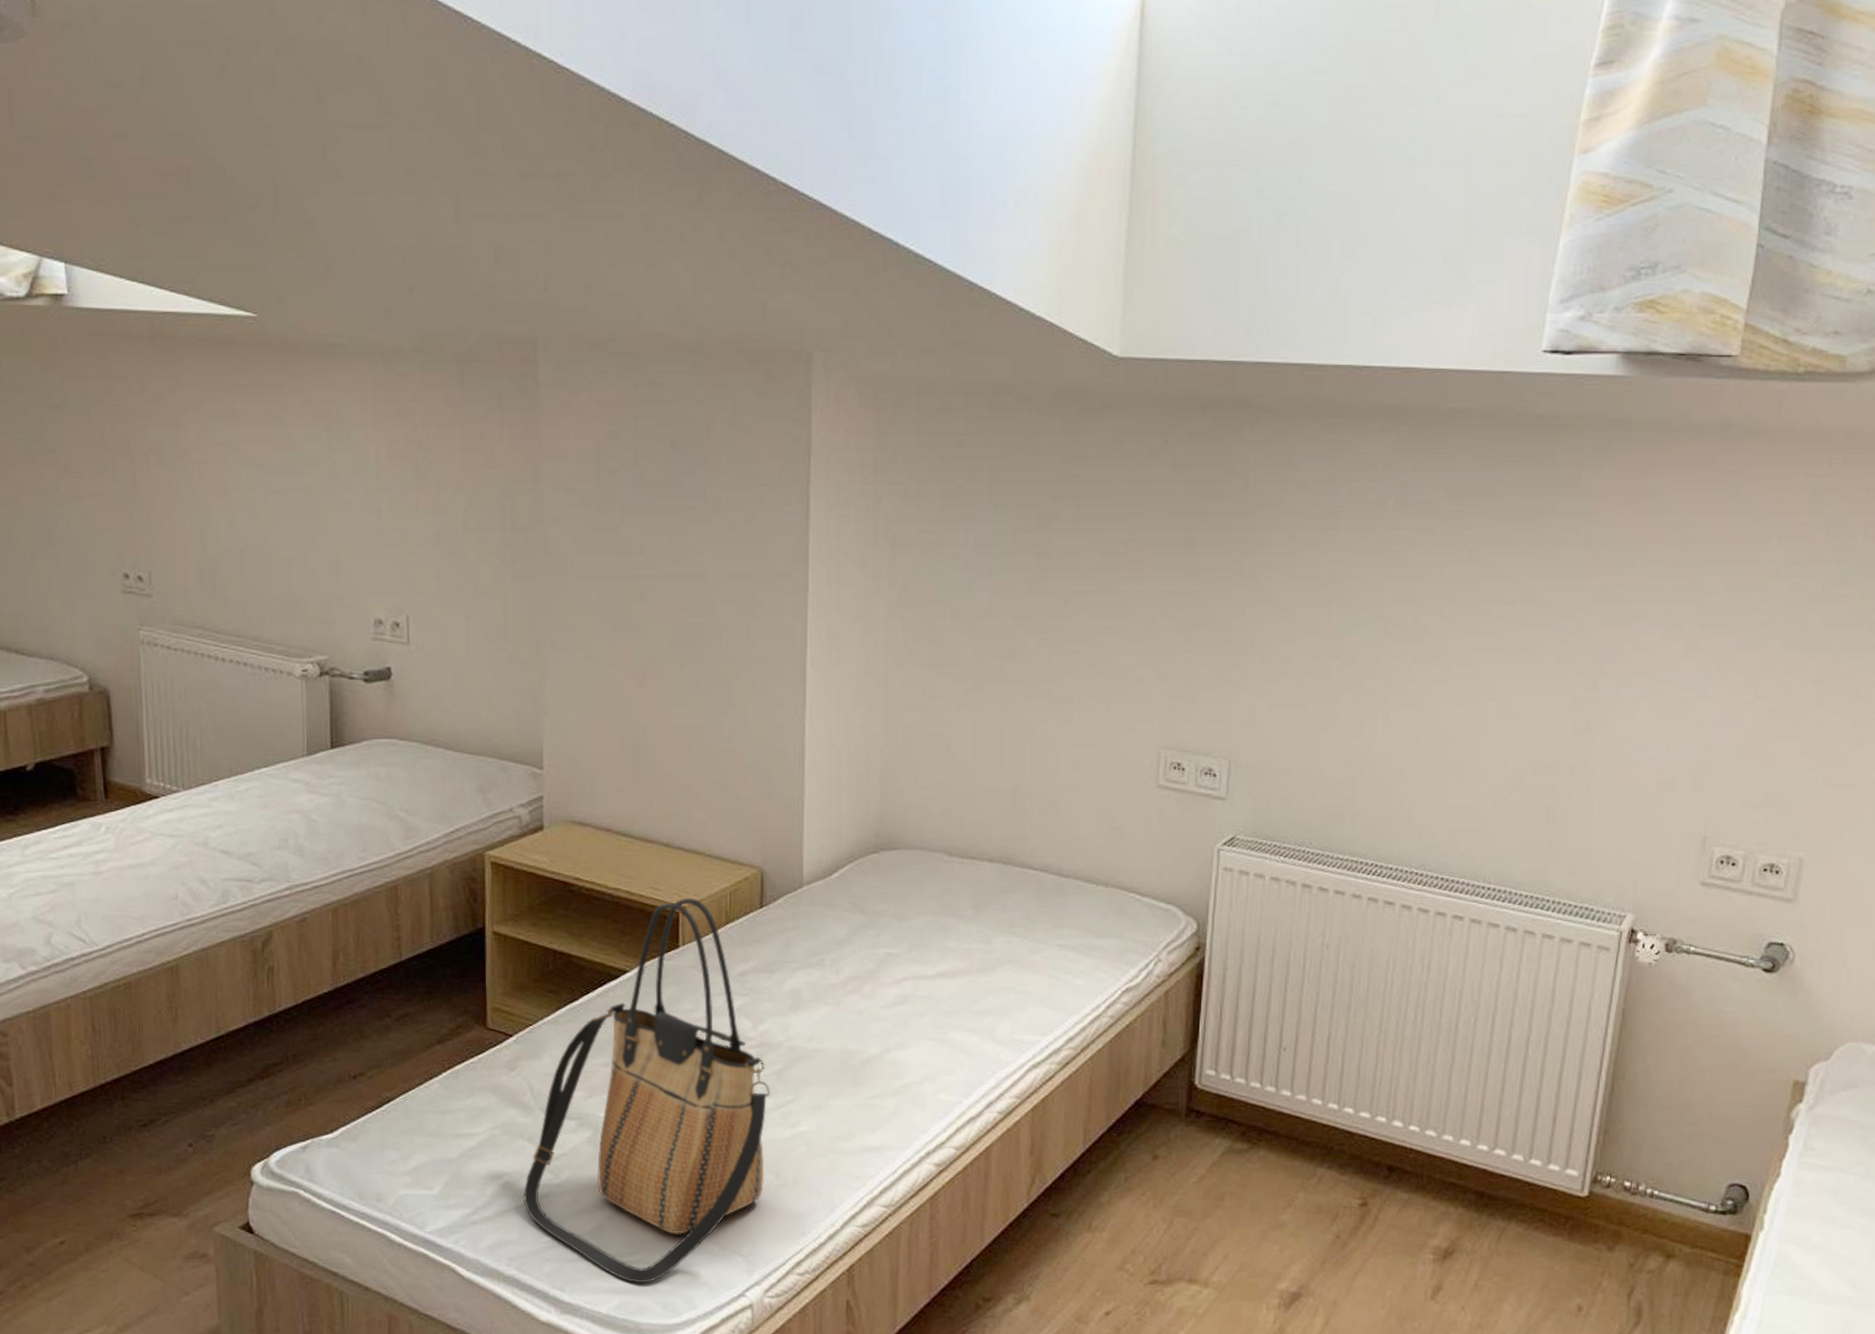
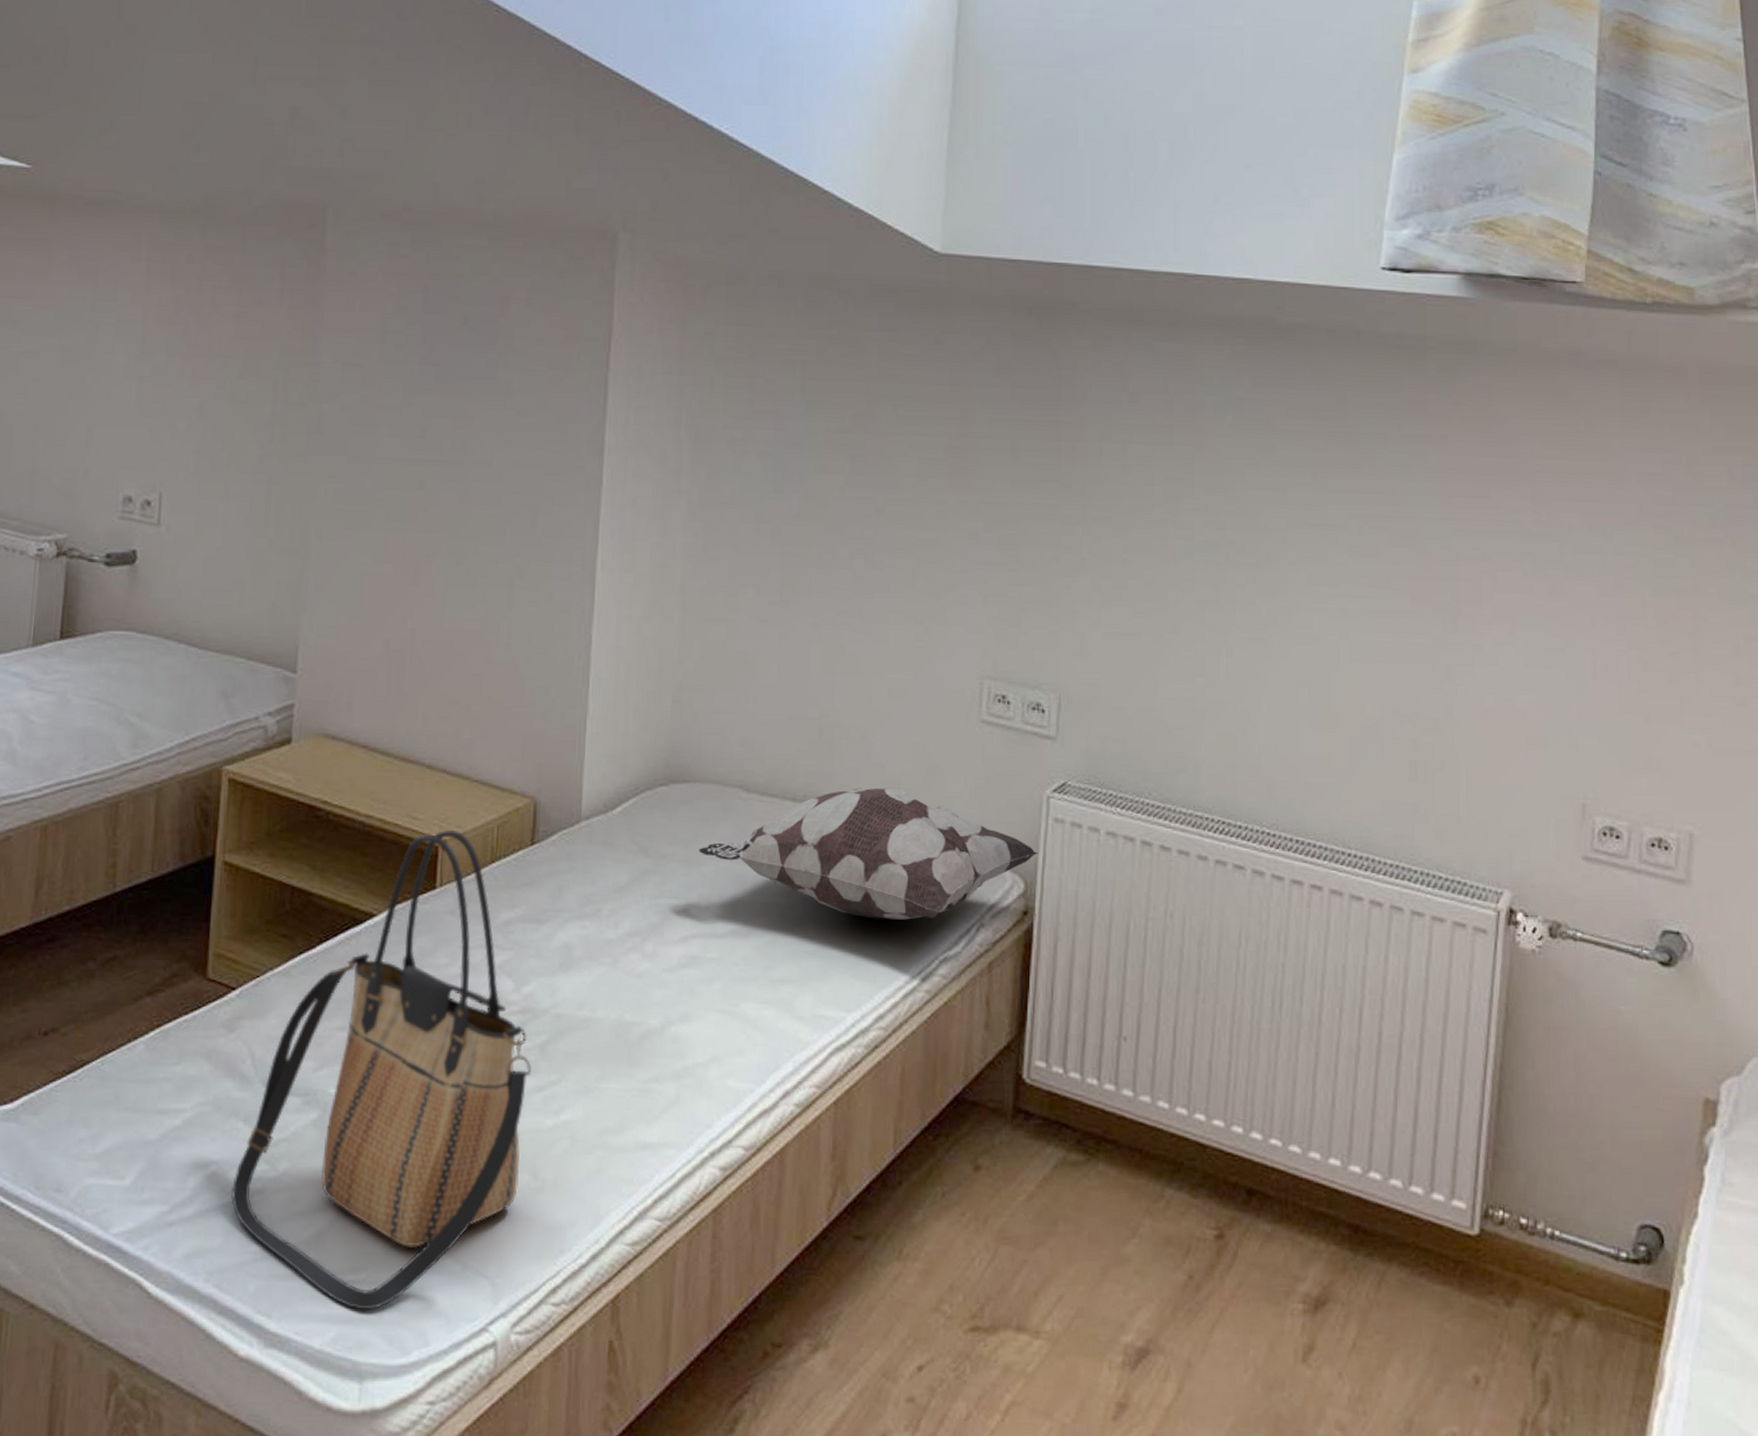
decorative pillow: none [908,847,1210,958] -> present [699,787,1038,920]

